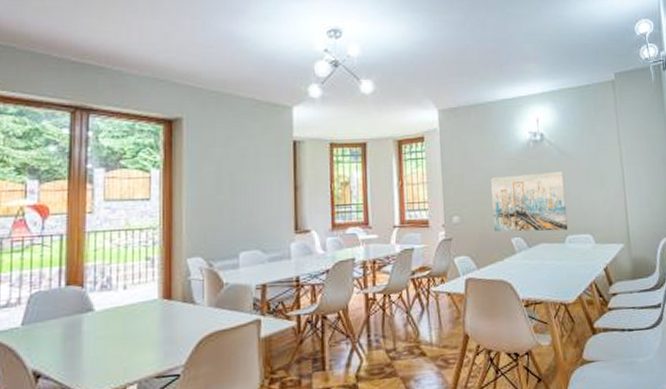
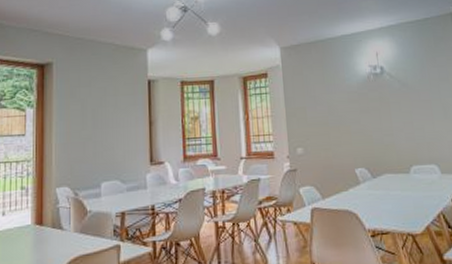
wall art: present [490,172,568,232] -> none [332,103,413,163]

